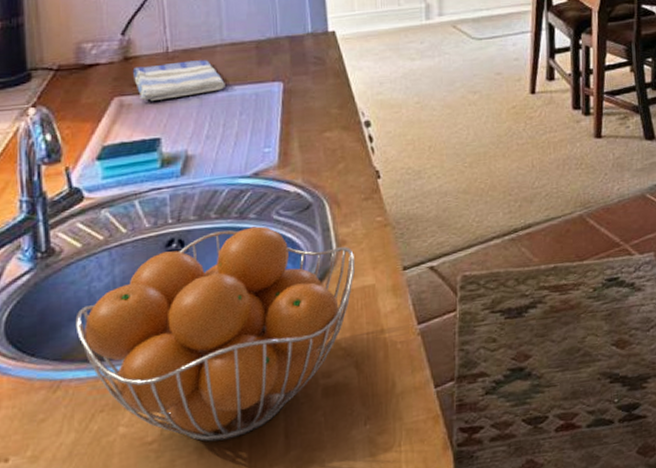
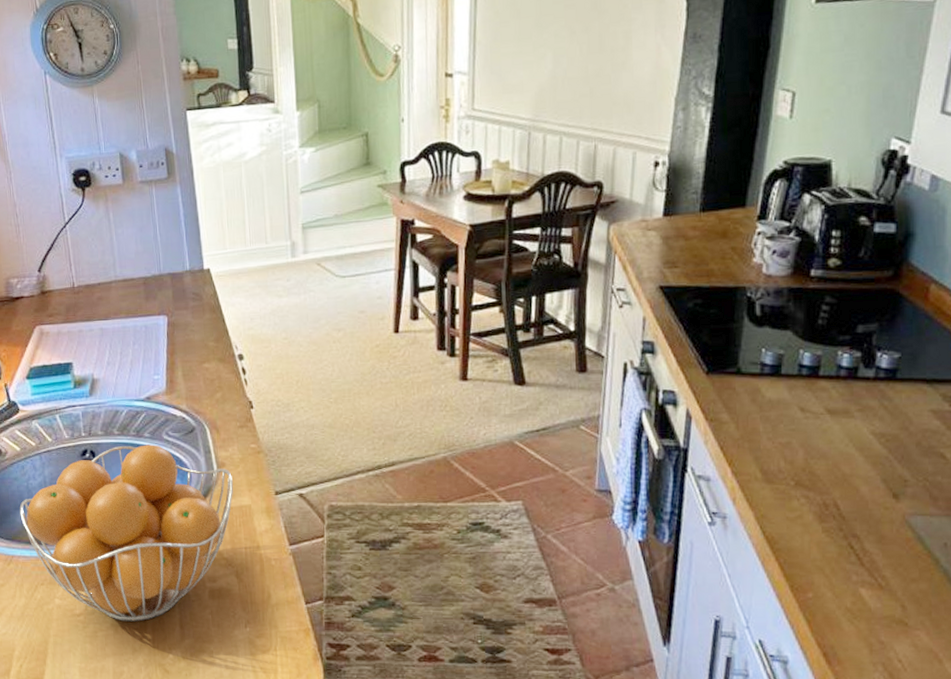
dish towel: present [132,60,225,102] -> none [48,294,120,331]

